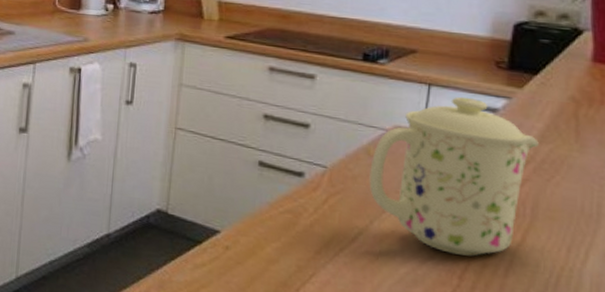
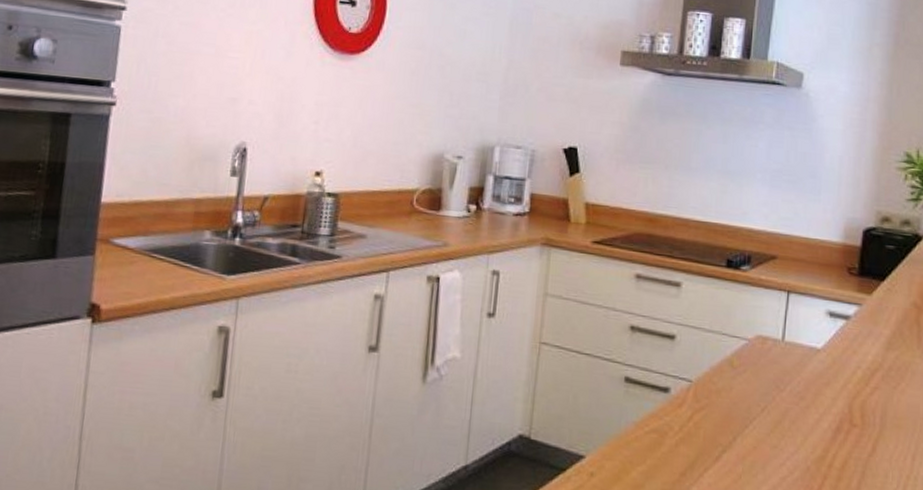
mug: present [369,96,539,257] -> none [732,304,886,470]

